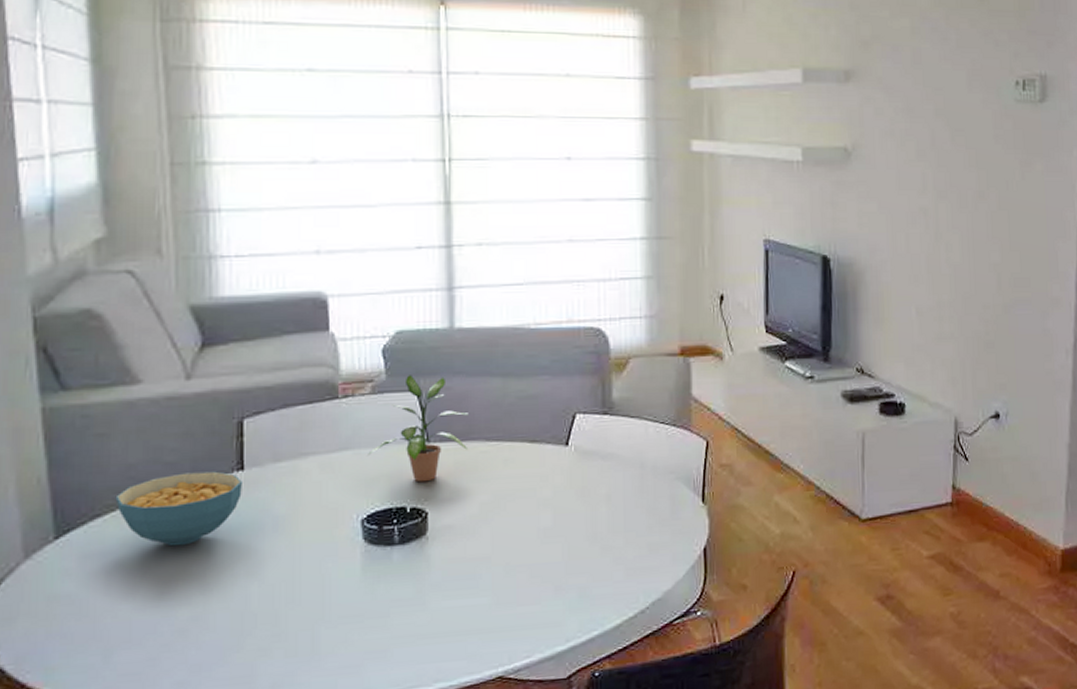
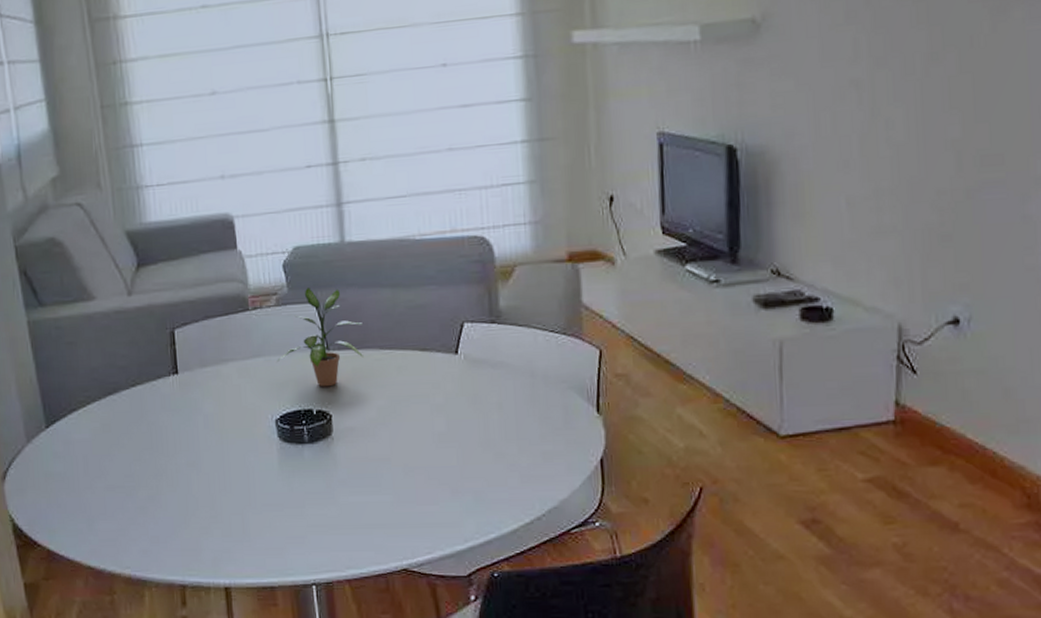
cereal bowl: present [115,471,242,546] -> none [85,374,178,437]

